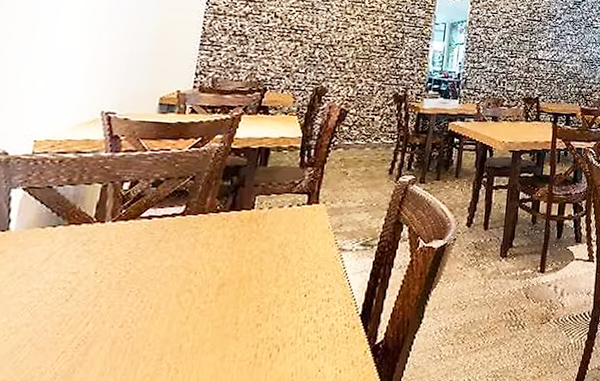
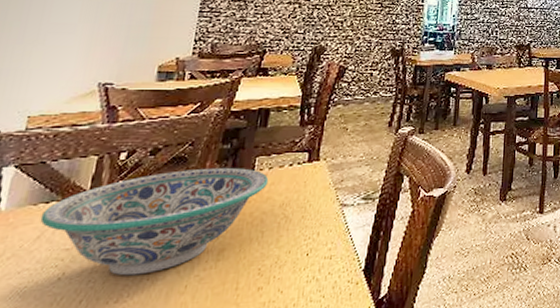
decorative bowl: none [48,203,269,303] -> present [40,167,269,276]

